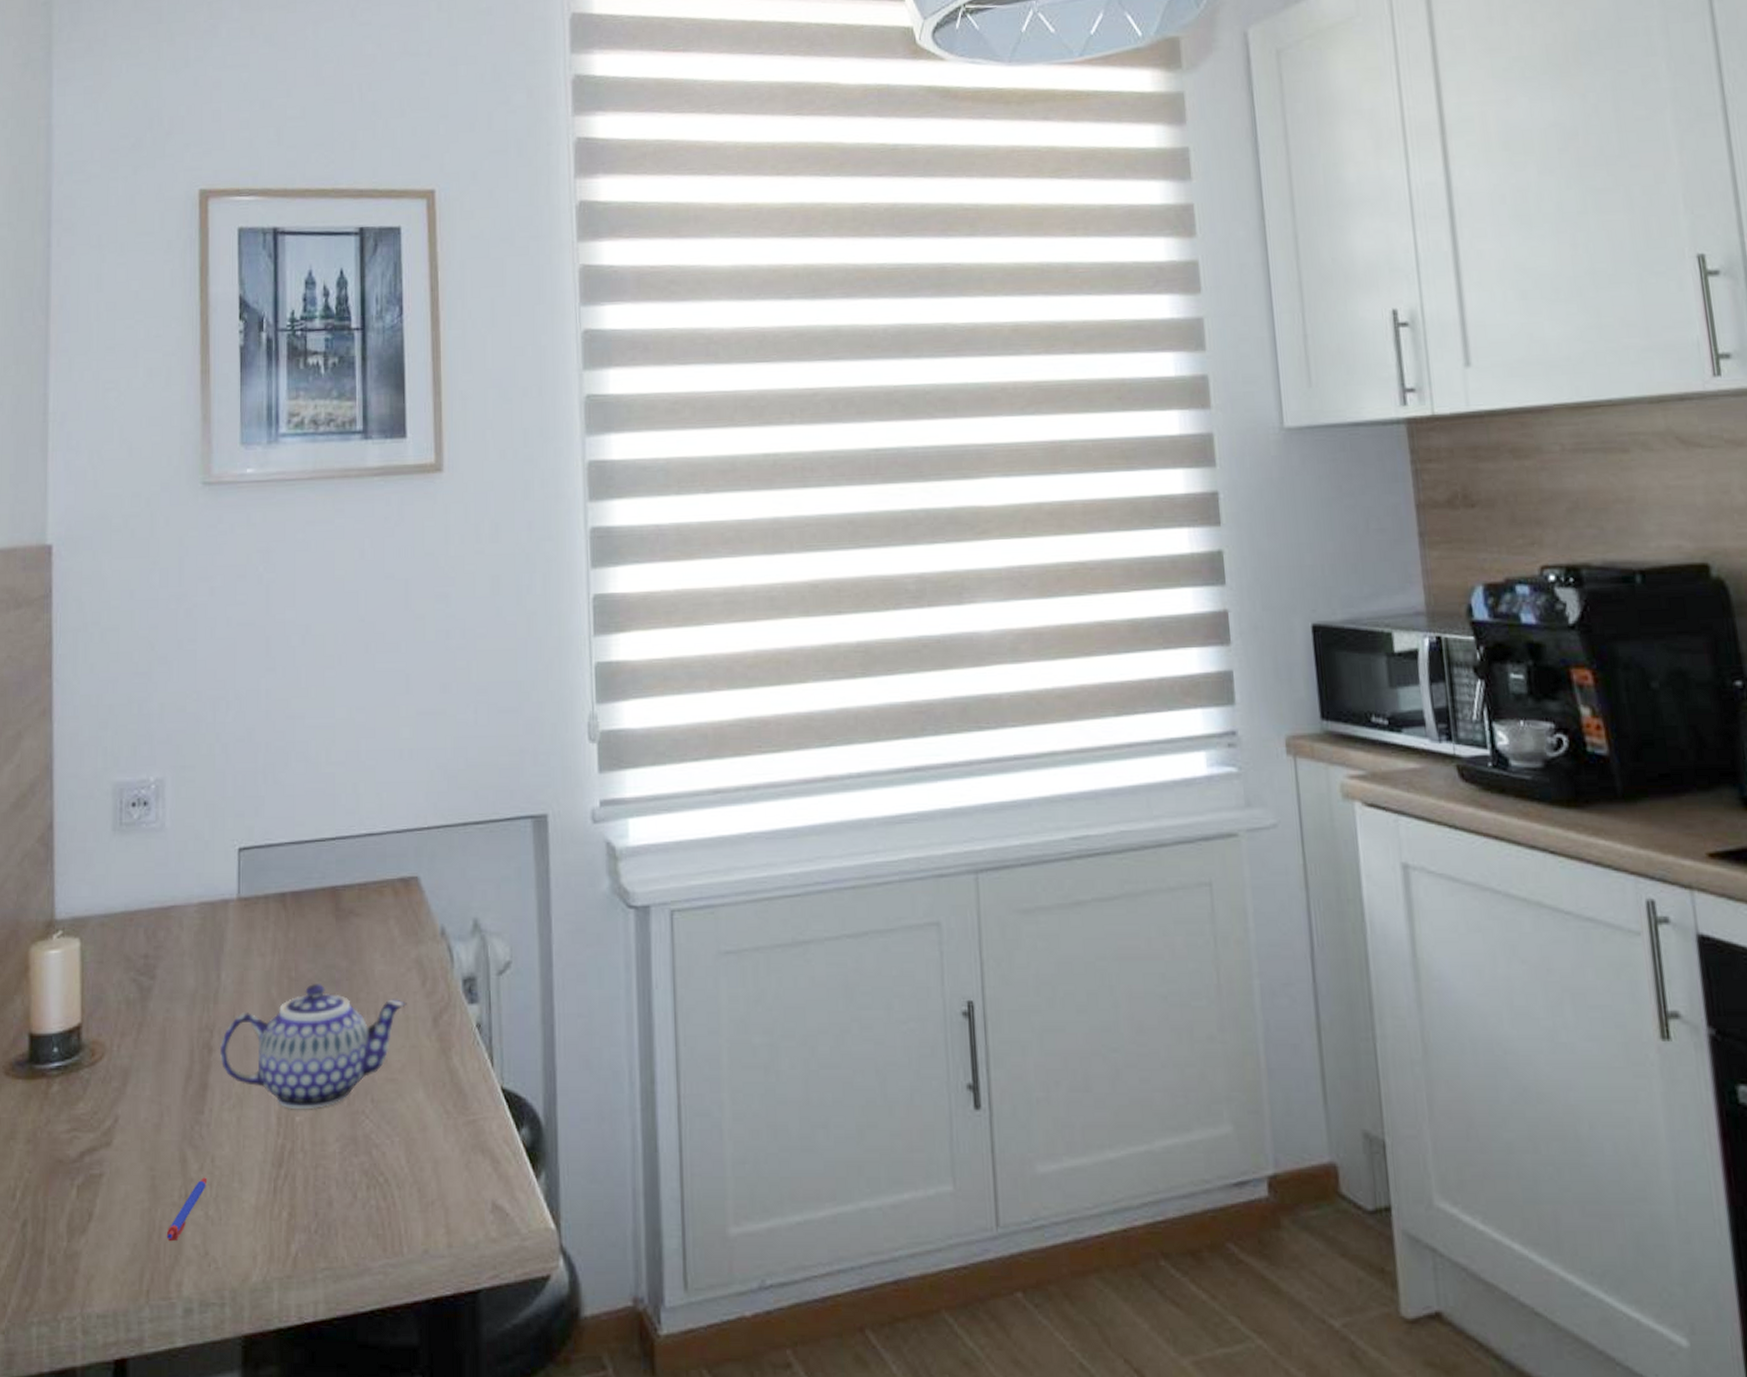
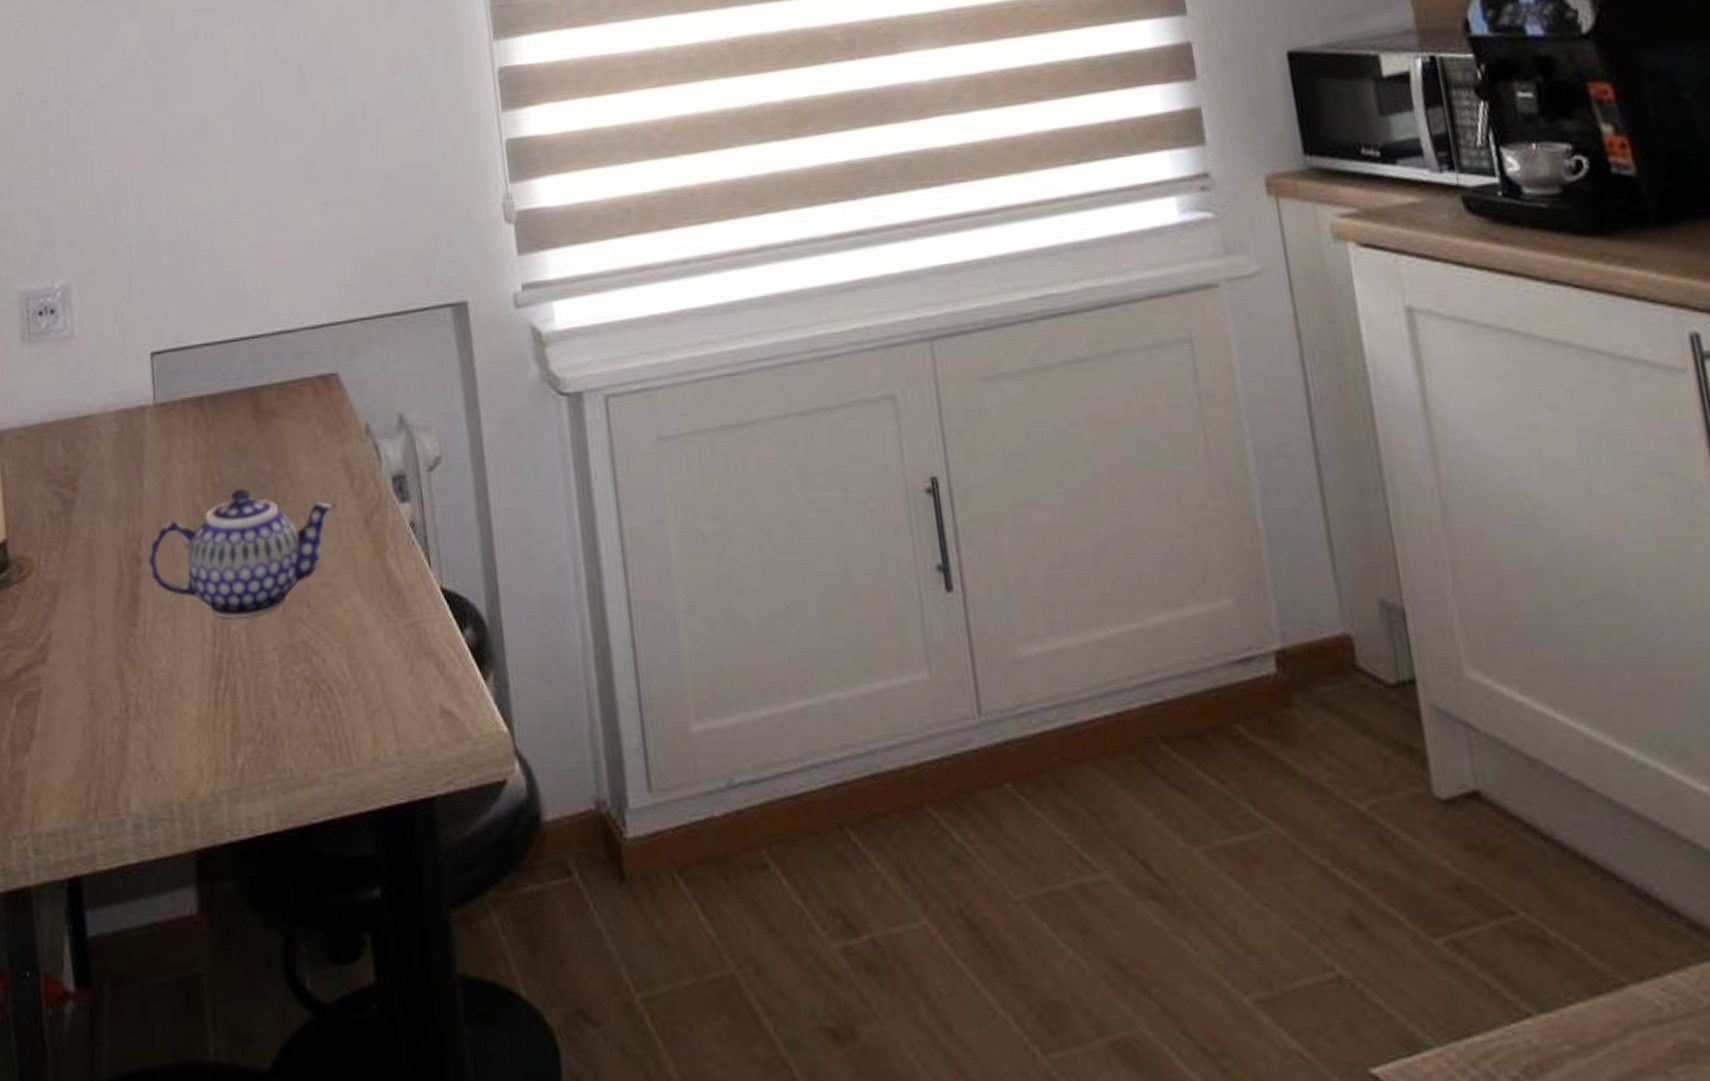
pen: present [167,1177,208,1242] -> none [110,691,147,758]

